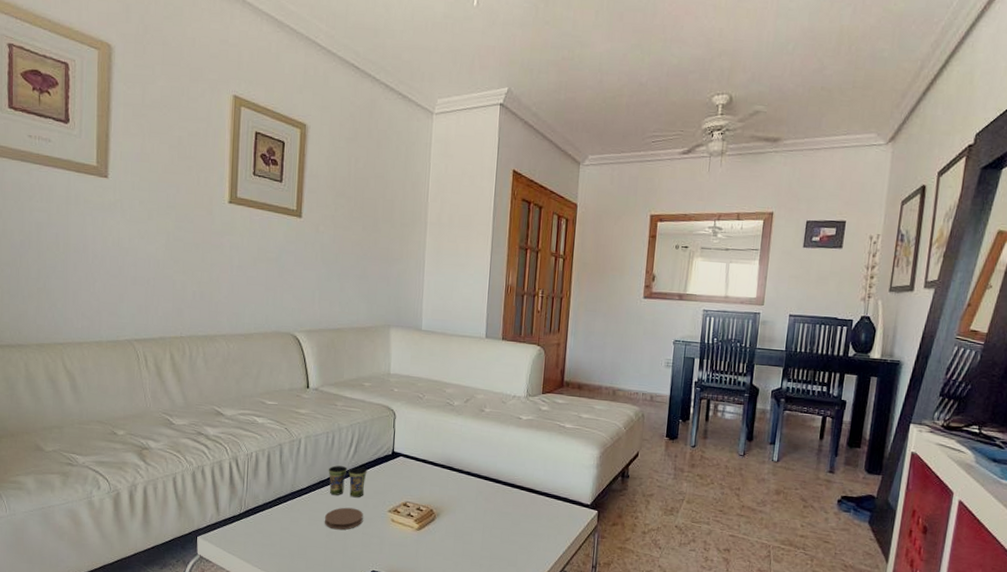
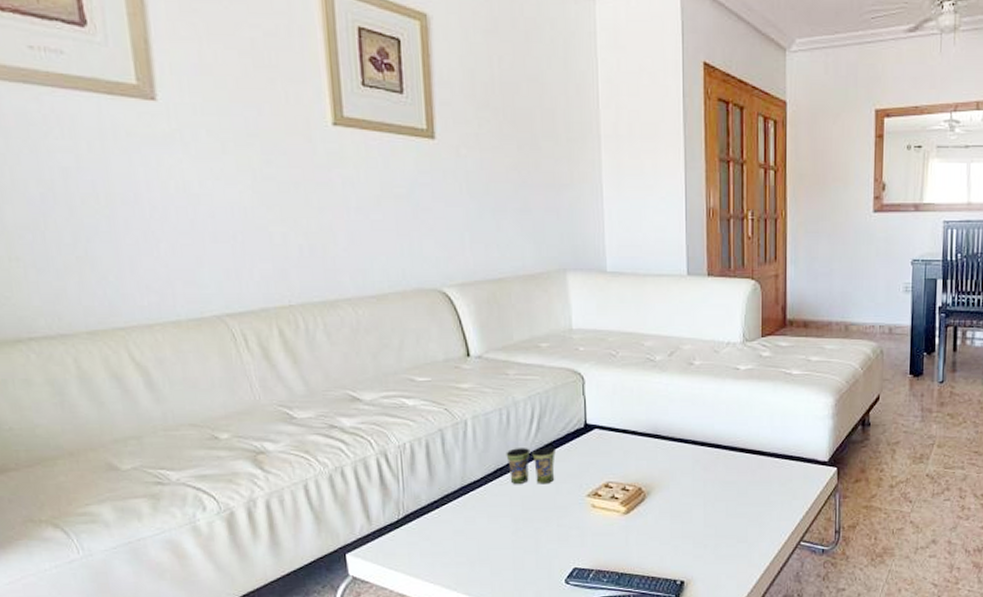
coaster: present [324,507,363,530] -> none [507,497,556,525]

